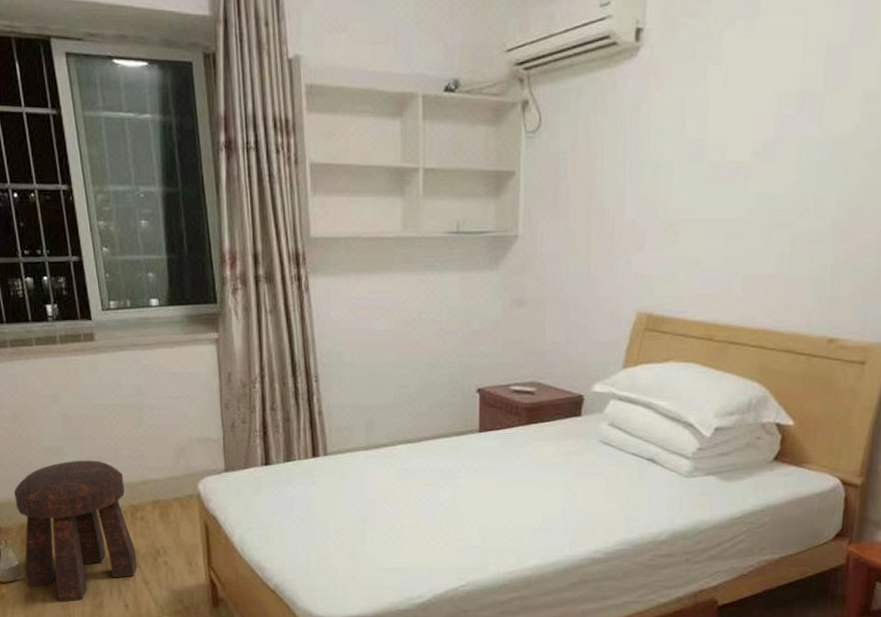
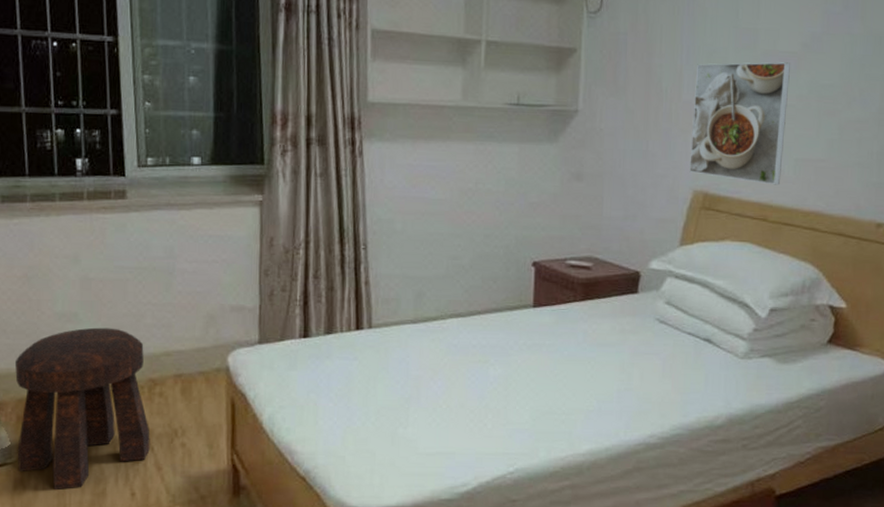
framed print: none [633,173,740,304] -> present [689,62,790,185]

